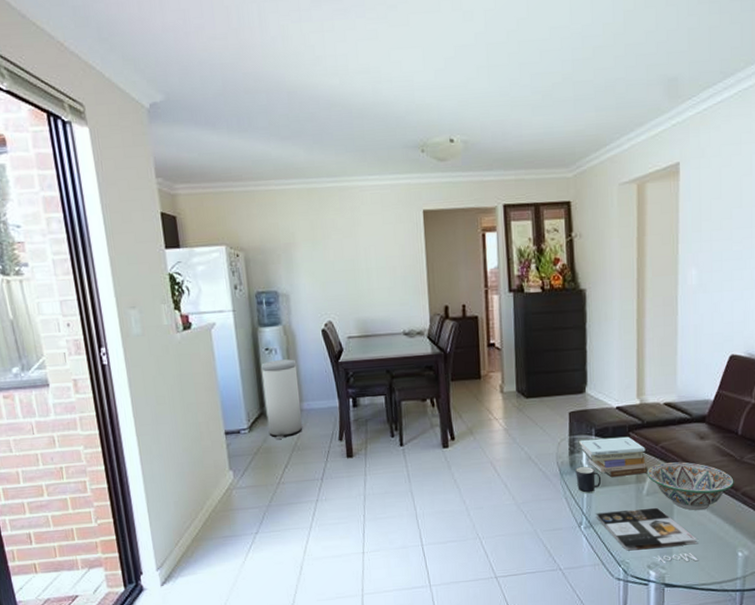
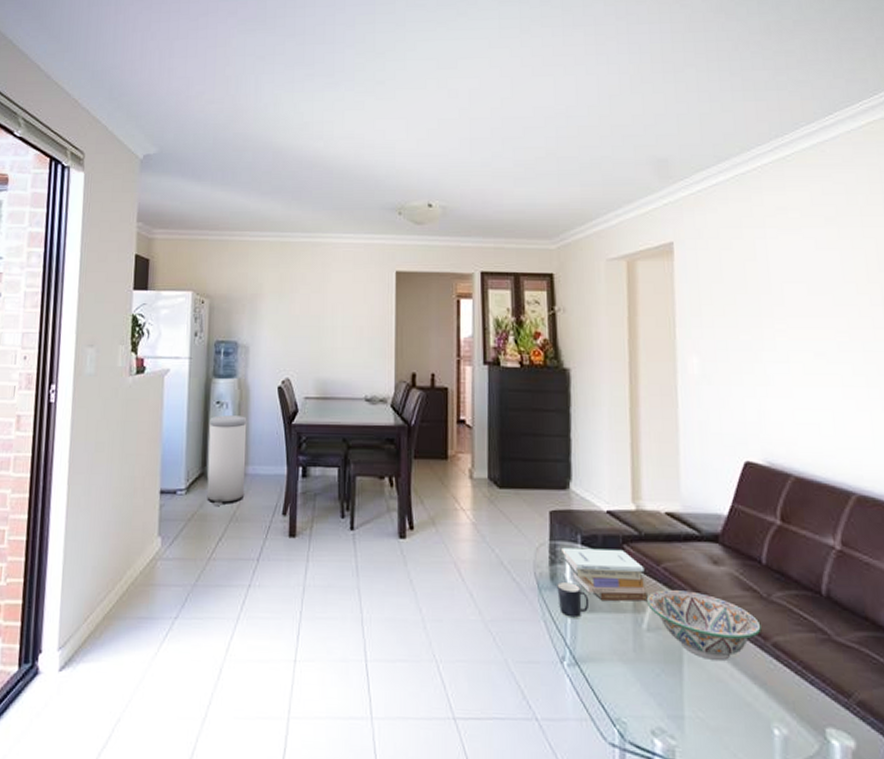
magazine: present [596,507,698,564] -> none [582,646,719,734]

